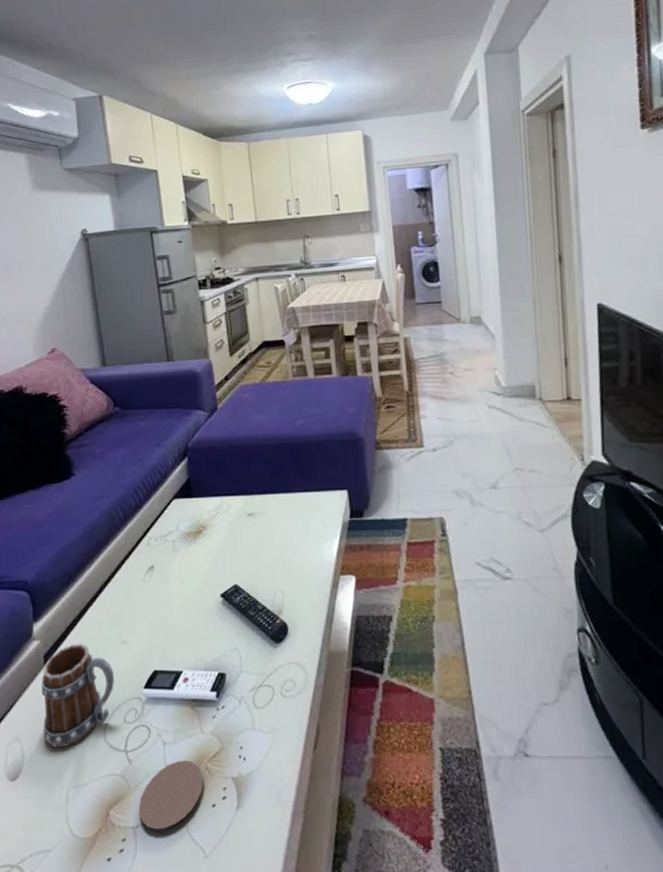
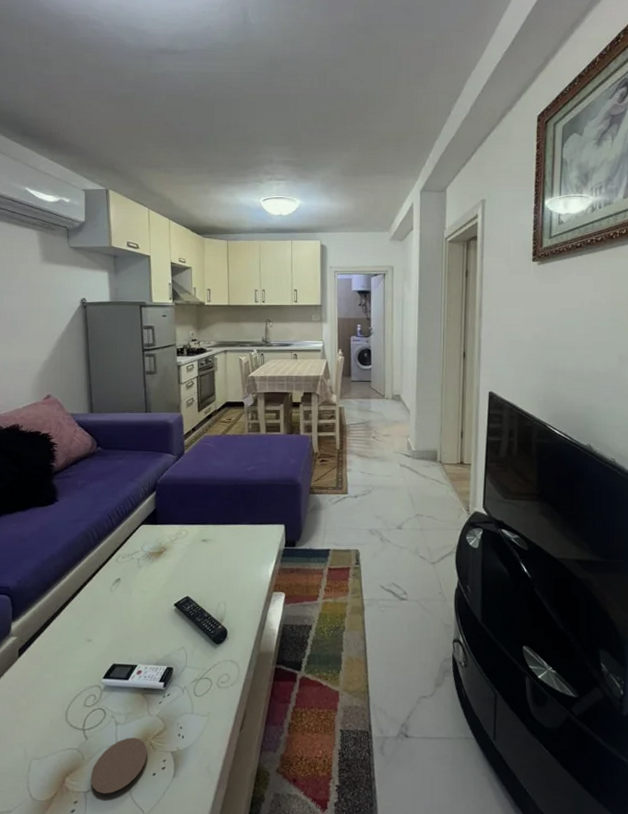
mug: present [41,643,115,748] -> none [13,640,79,726]

